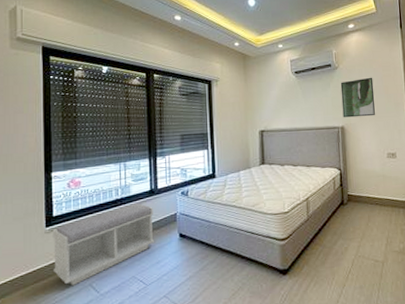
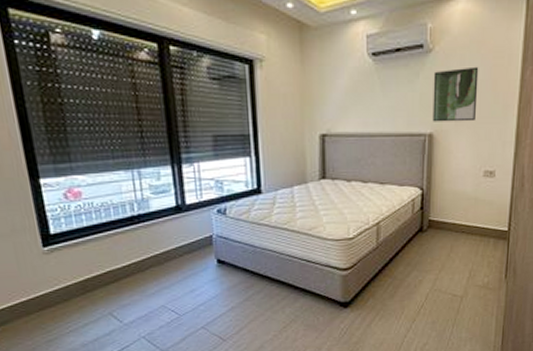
bench: present [52,203,154,286] -> none [52,222,185,314]

